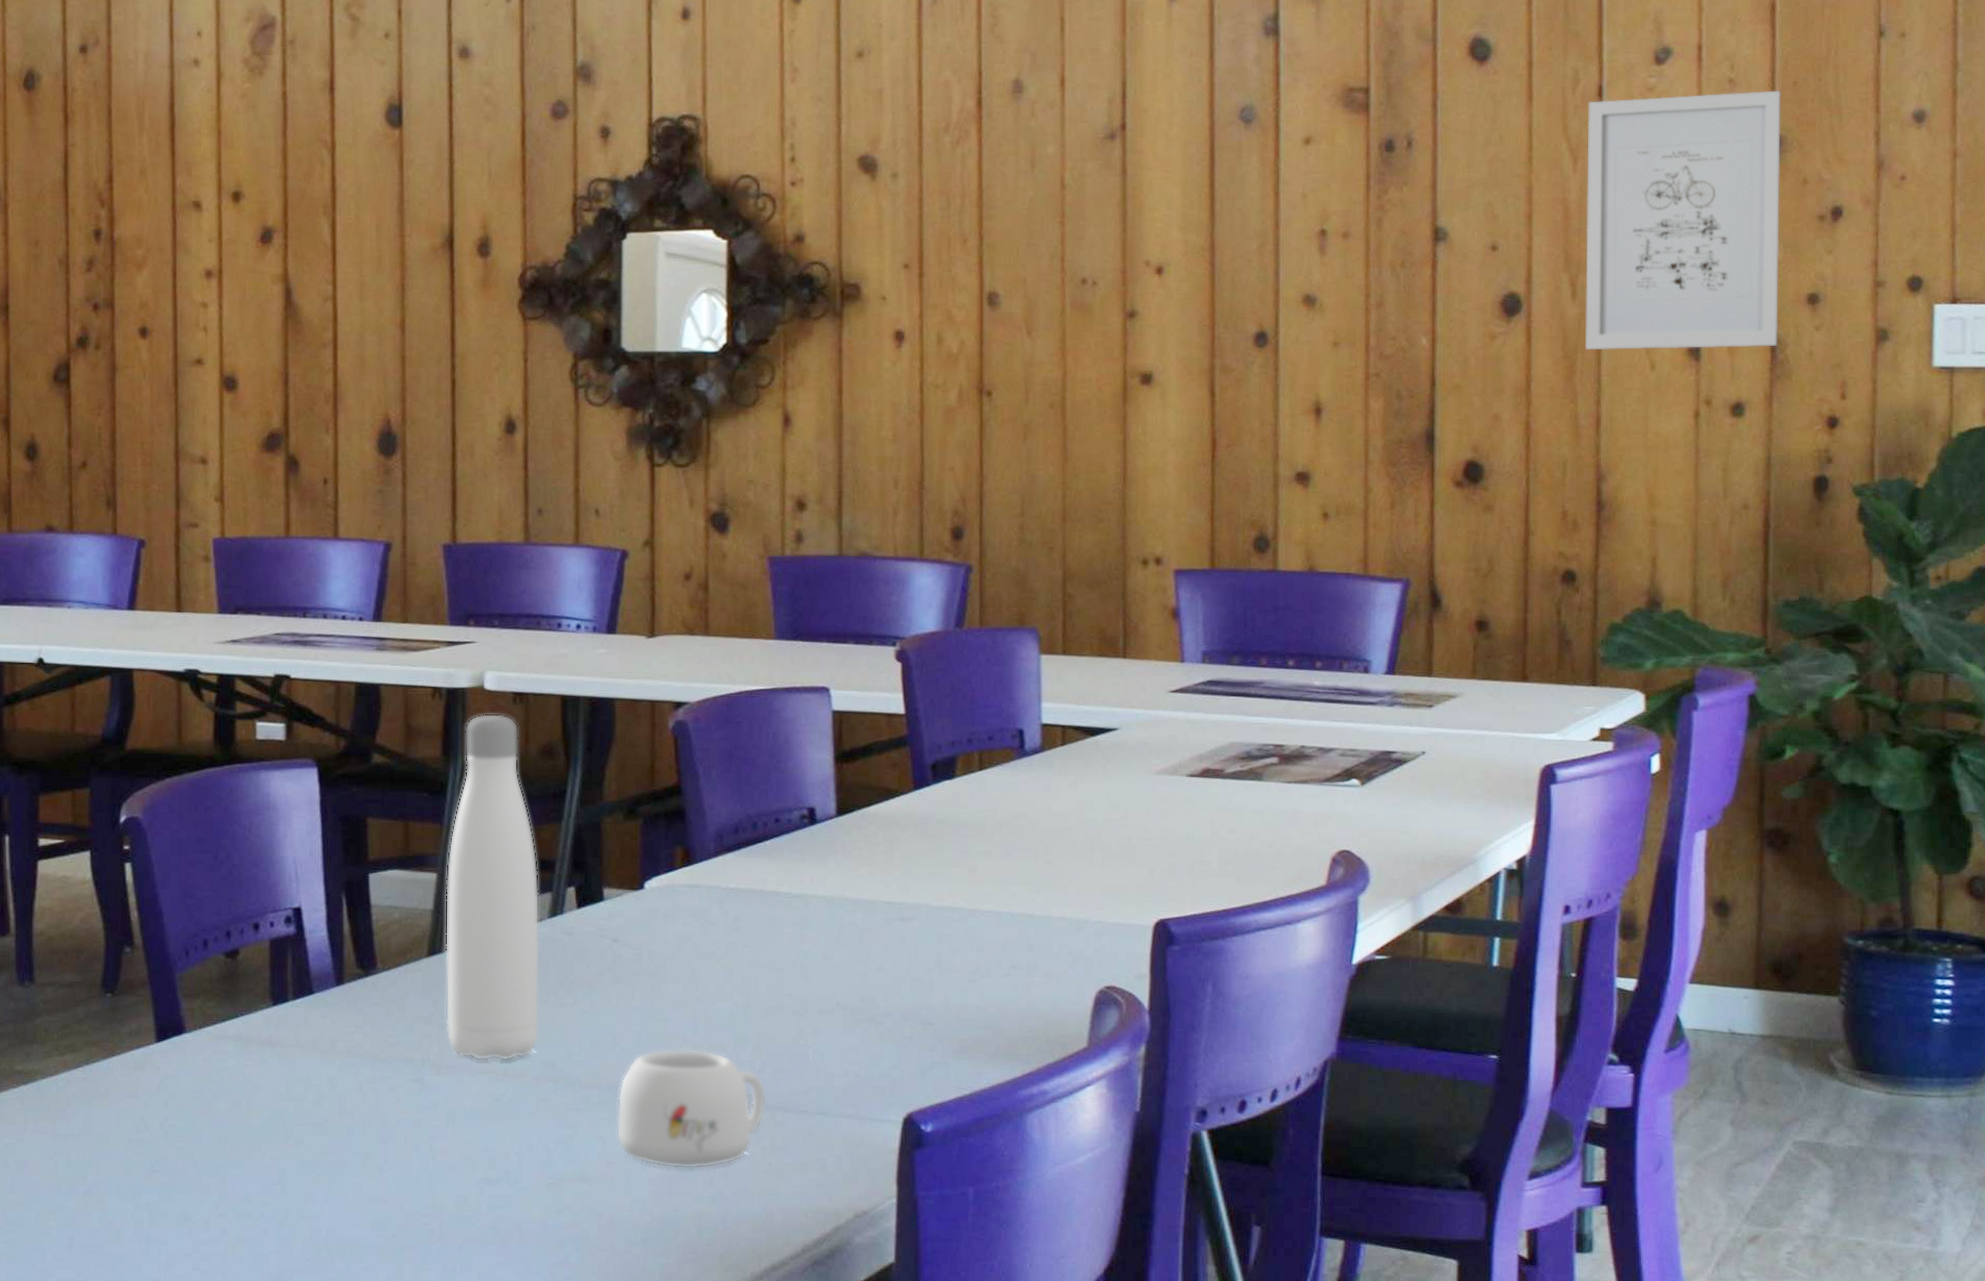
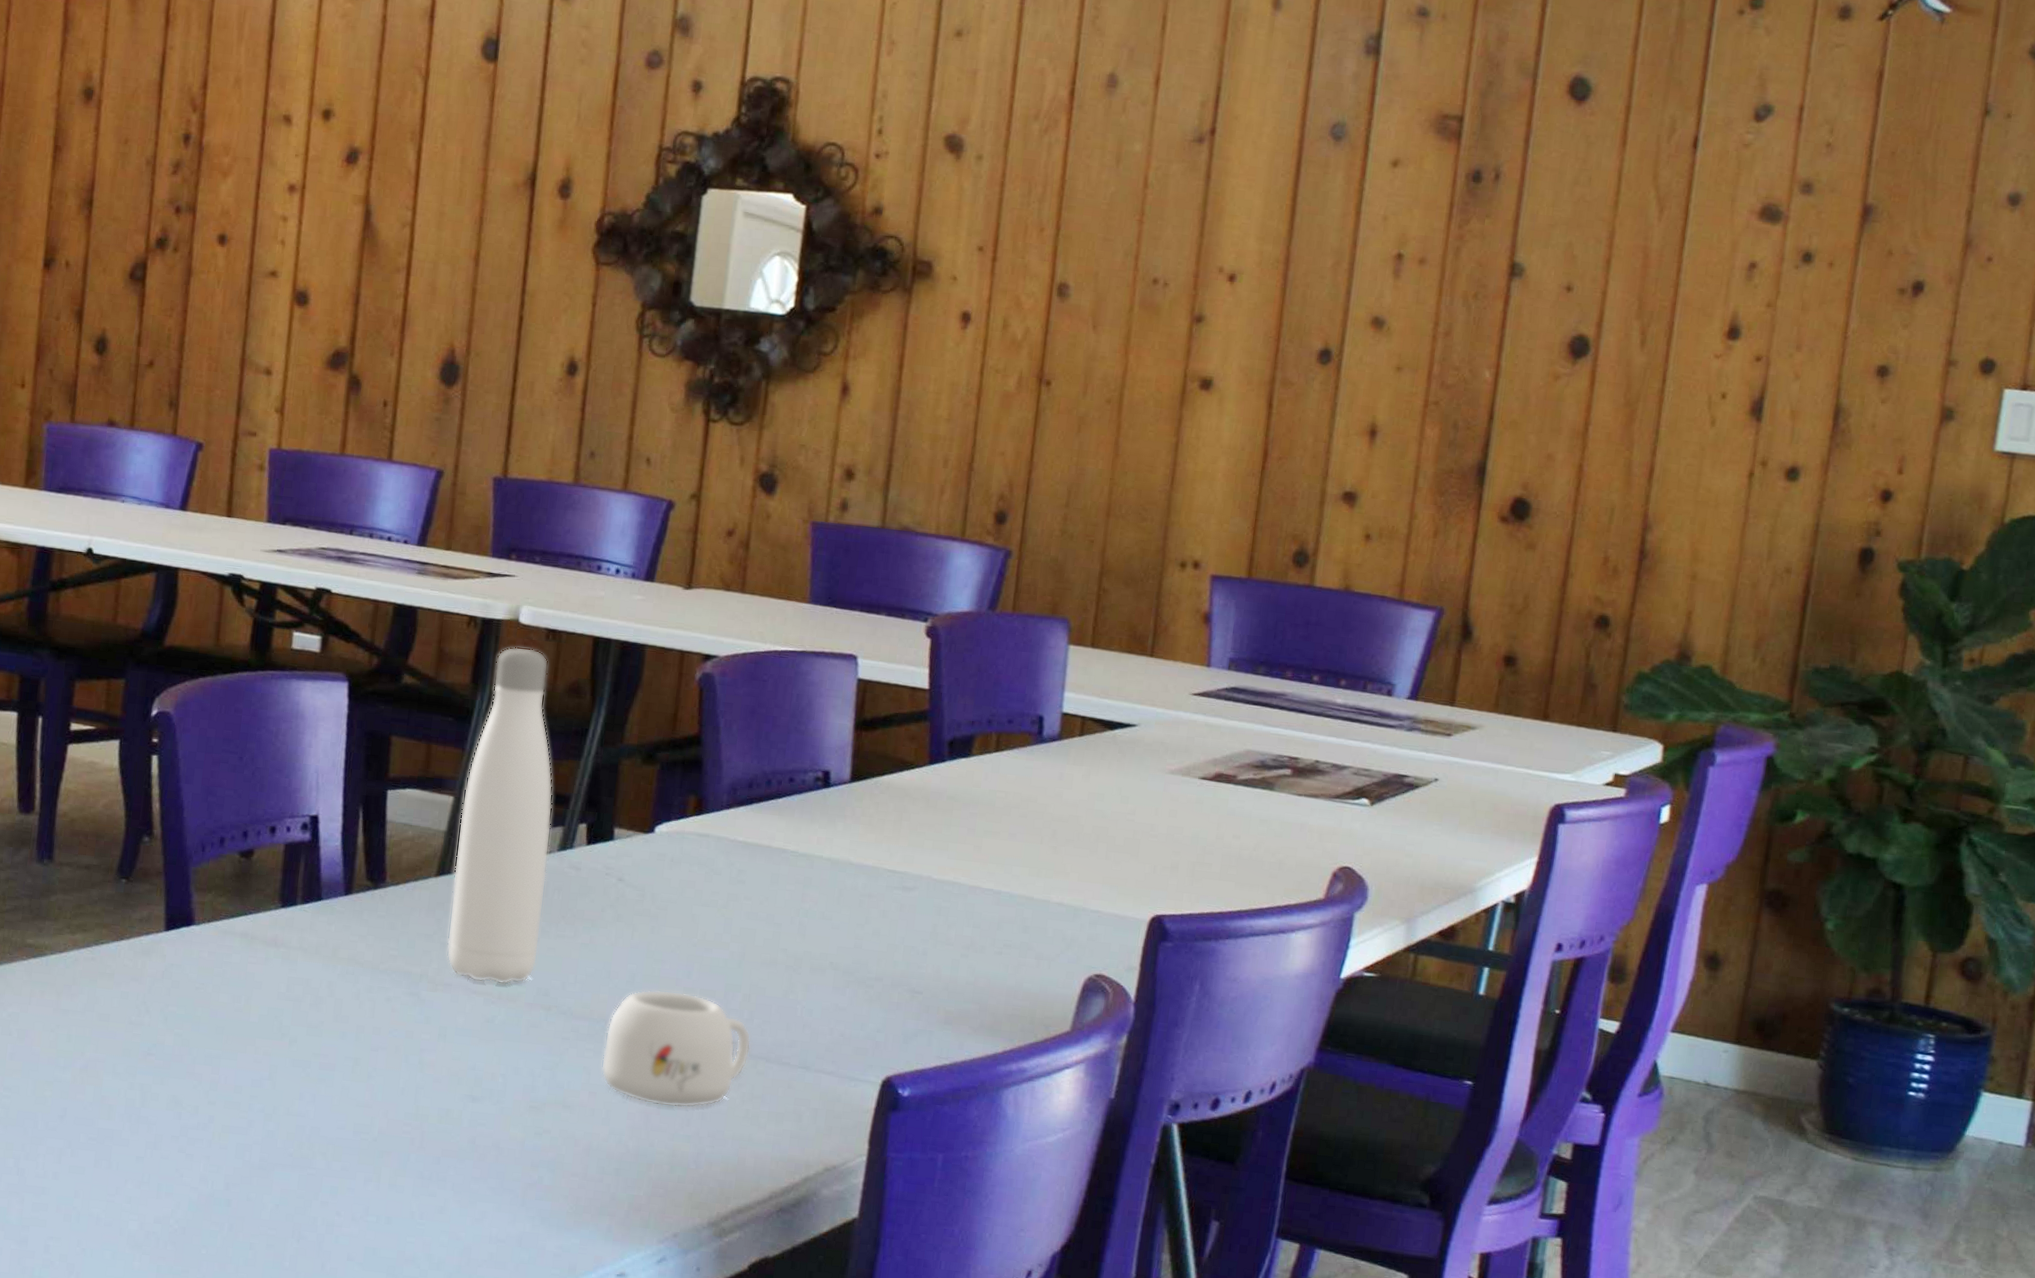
wall art: present [1585,90,1782,350] -> none [1647,152,1878,414]

